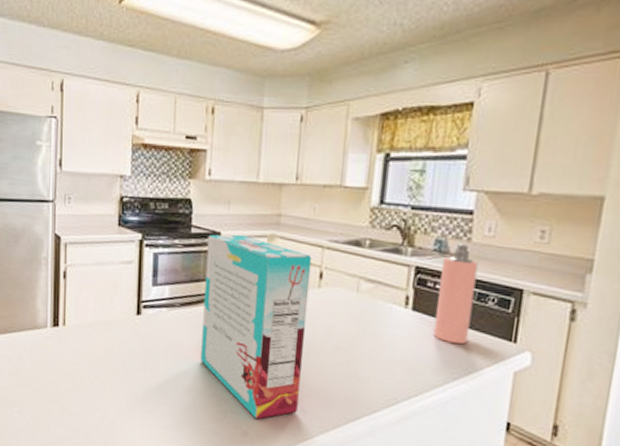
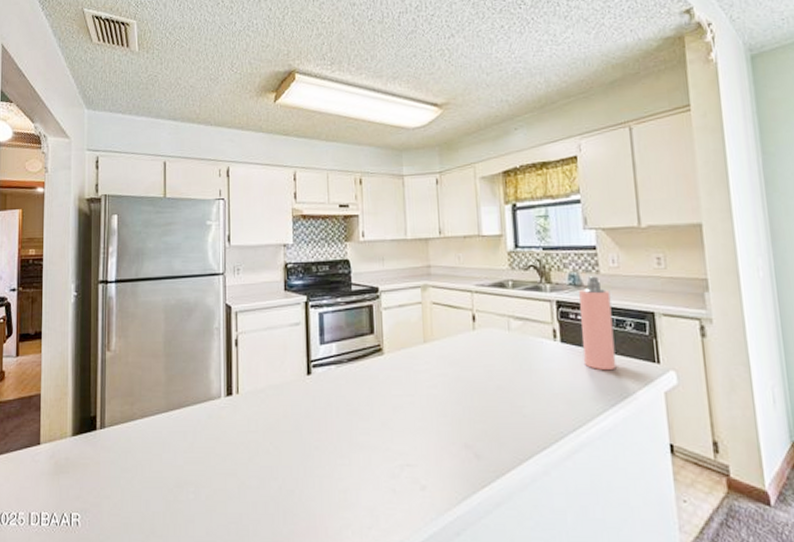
cereal box: present [201,234,312,420] -> none [367,287,471,471]

